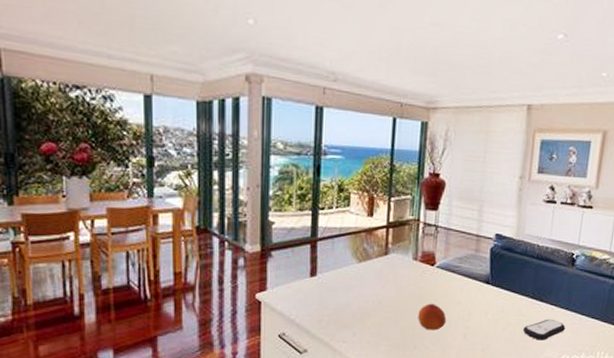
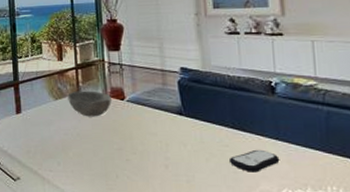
bowl: none [373,253,421,283] -> present [68,91,111,117]
fruit: present [418,303,447,331] -> none [115,135,145,161]

